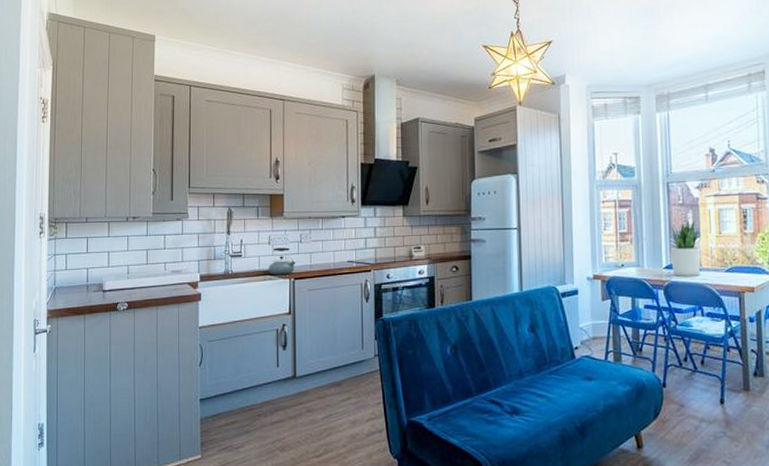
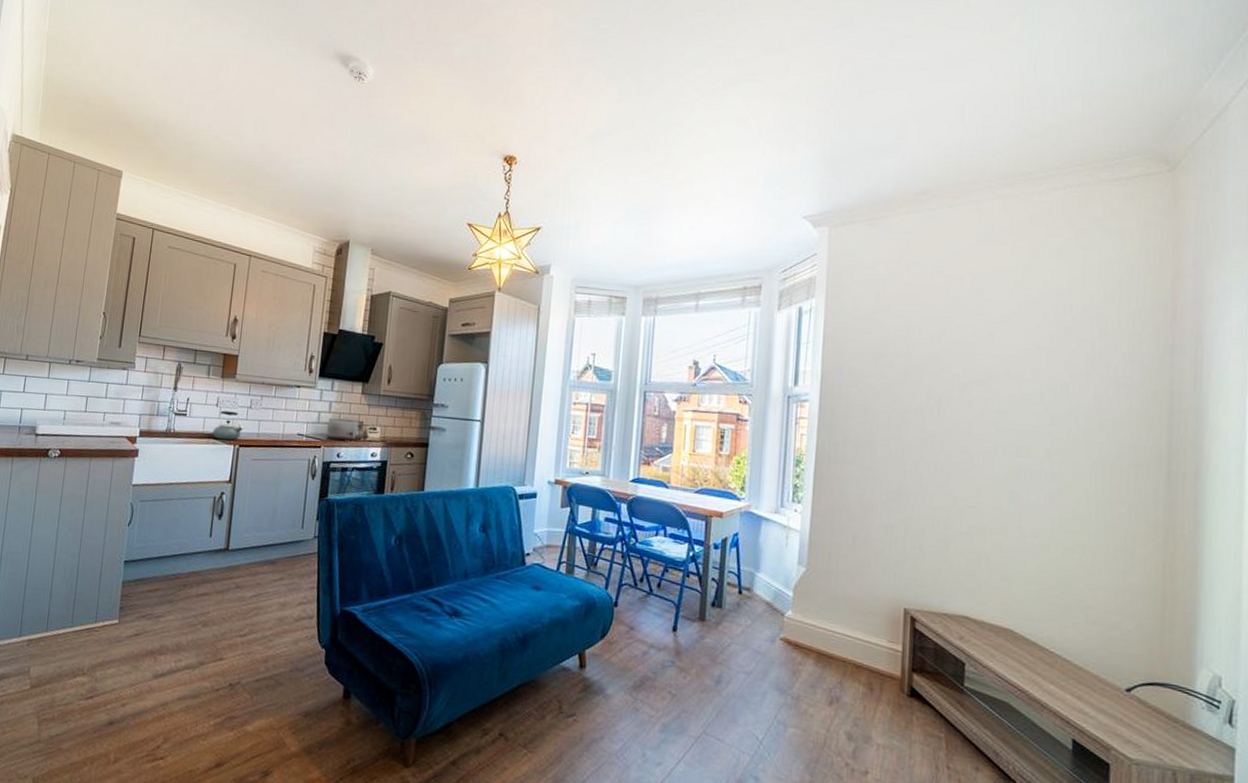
toaster: none [375,241,408,263] -> present [326,417,364,442]
planter: present [671,220,701,277] -> none [638,433,672,494]

